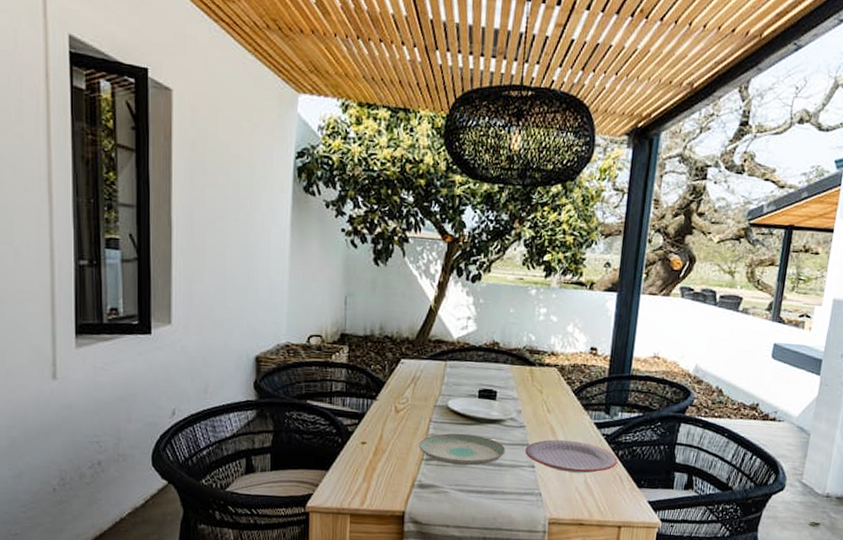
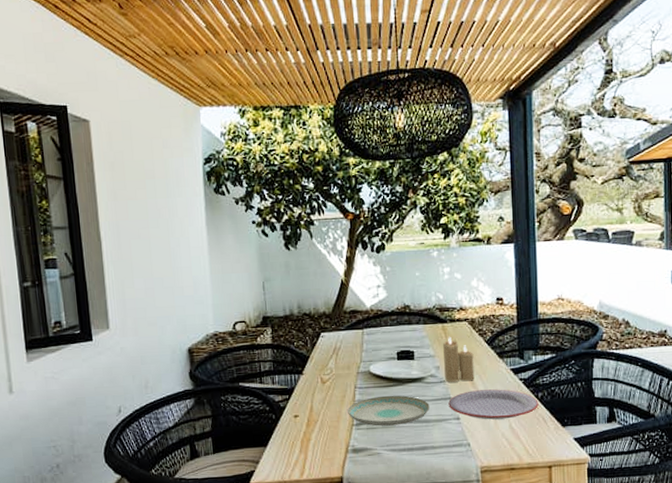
candle: none [525,381,559,430] -> present [442,336,475,383]

